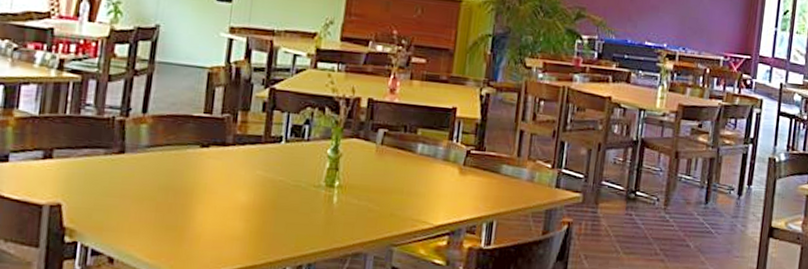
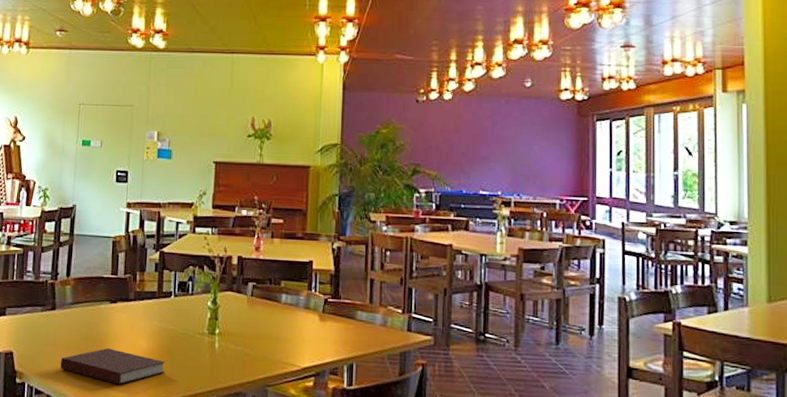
notebook: none [128,201,269,245] -> present [60,348,165,385]

